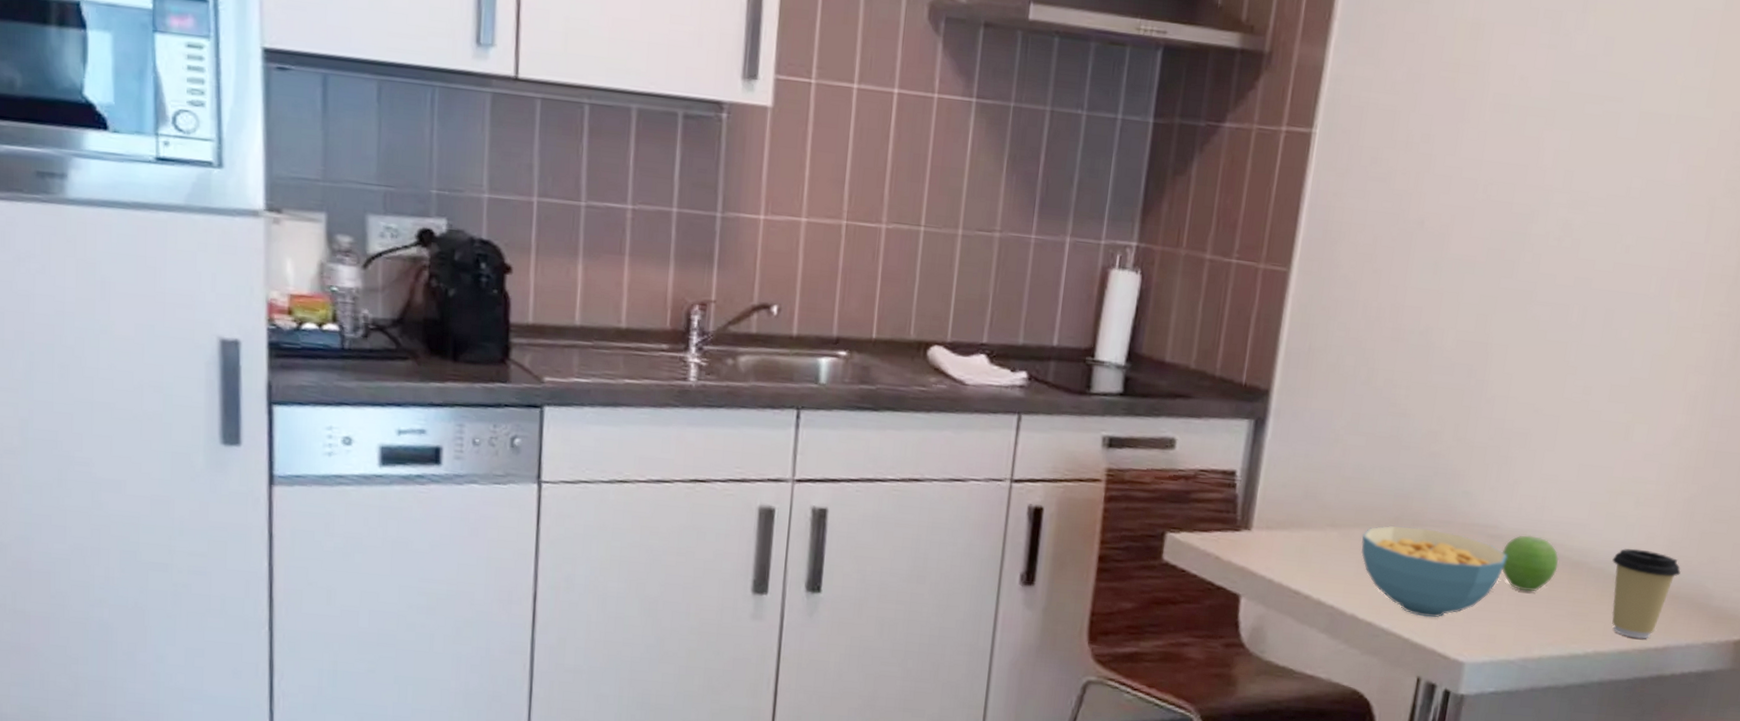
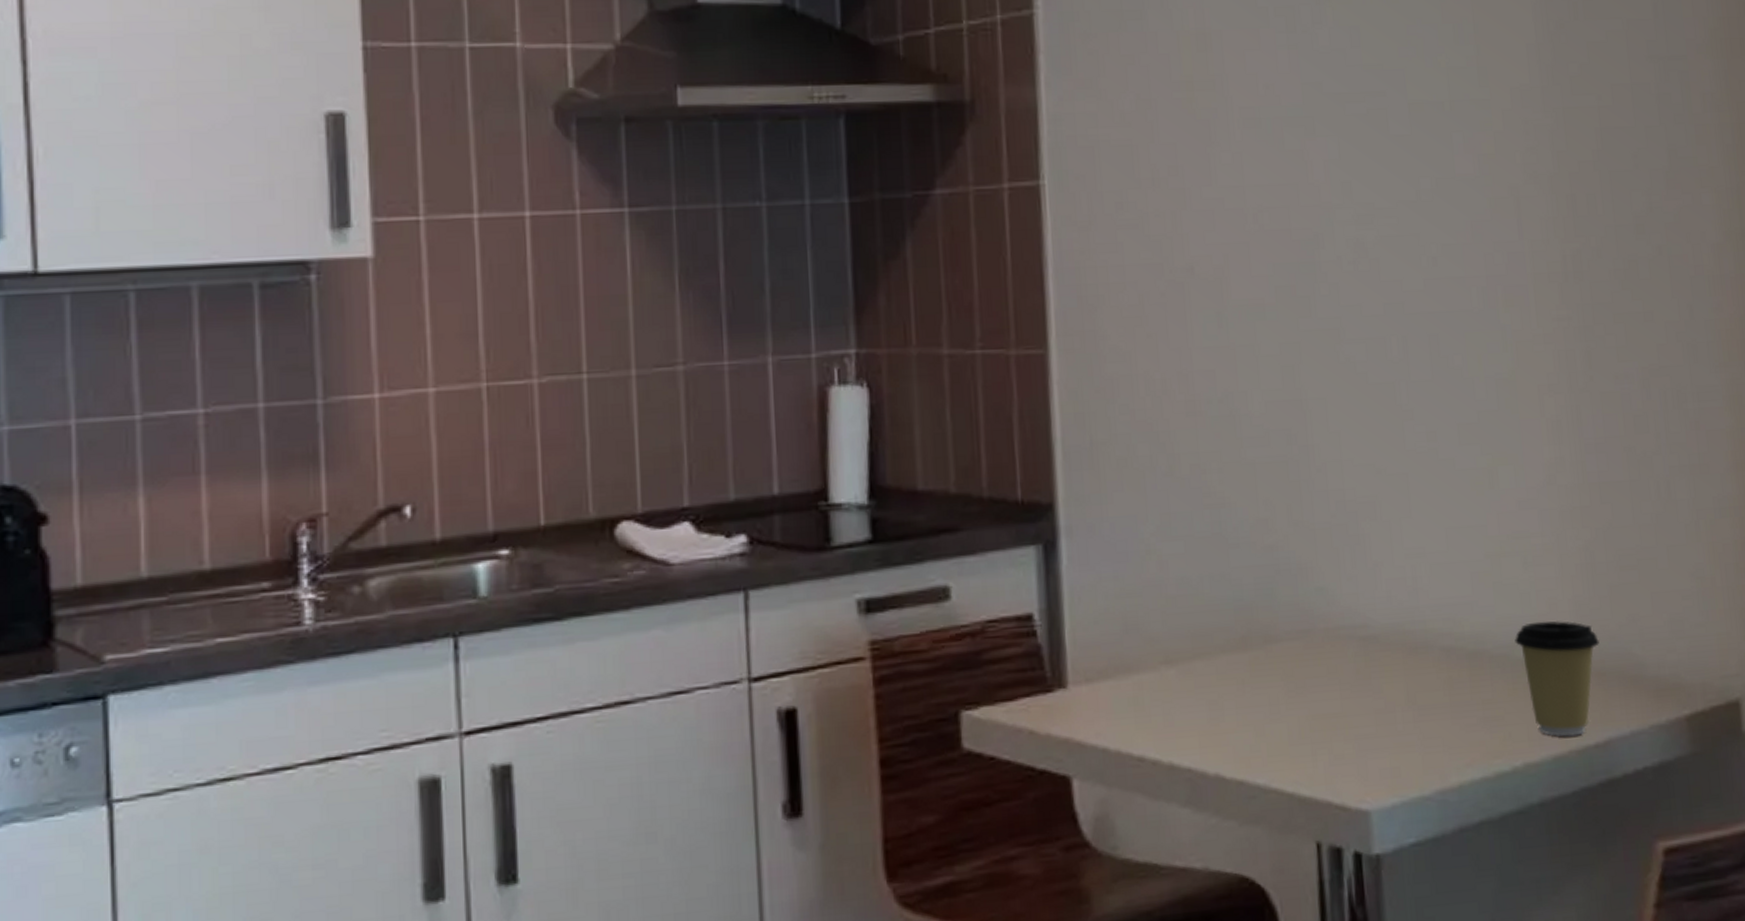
cereal bowl: present [1361,525,1508,618] -> none [1206,643,1389,761]
fruit: present [1502,535,1559,592] -> none [1380,628,1453,702]

